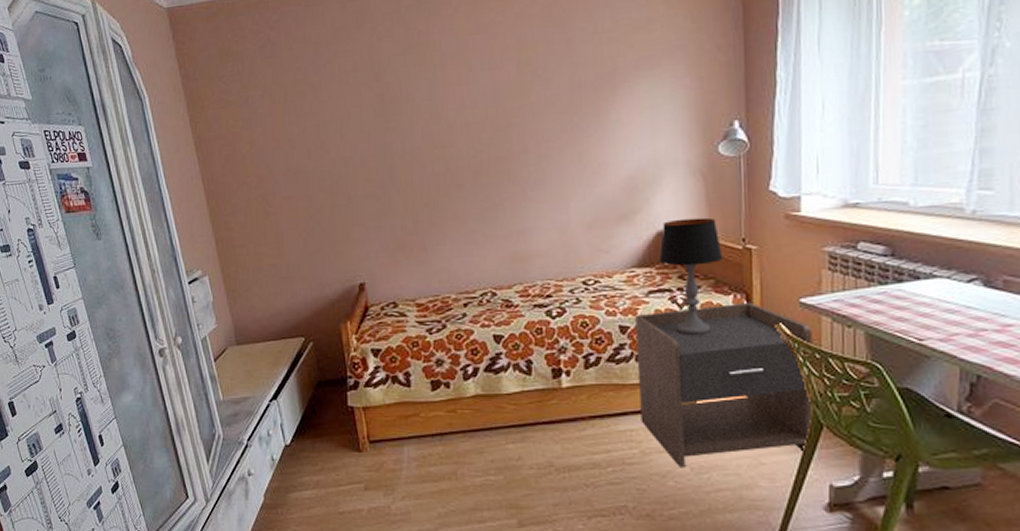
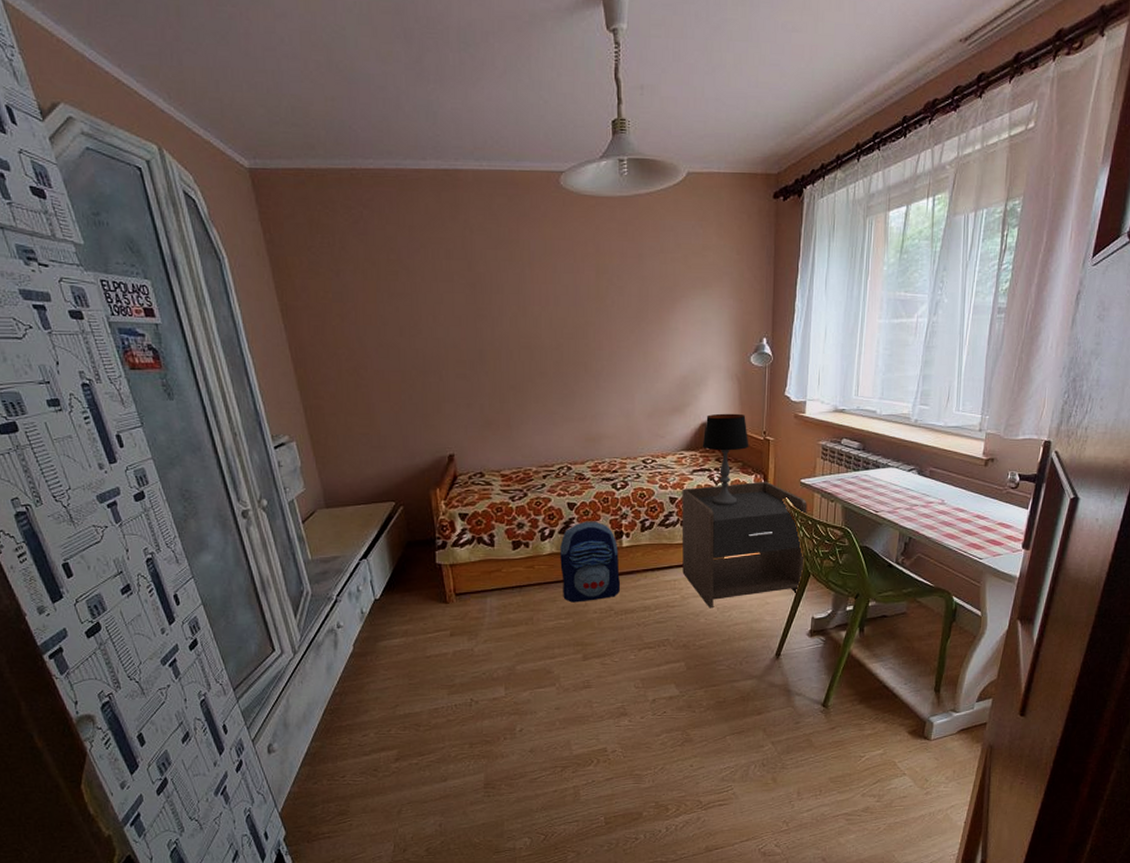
backpack: none [486,356,562,455] -> present [560,521,621,603]

